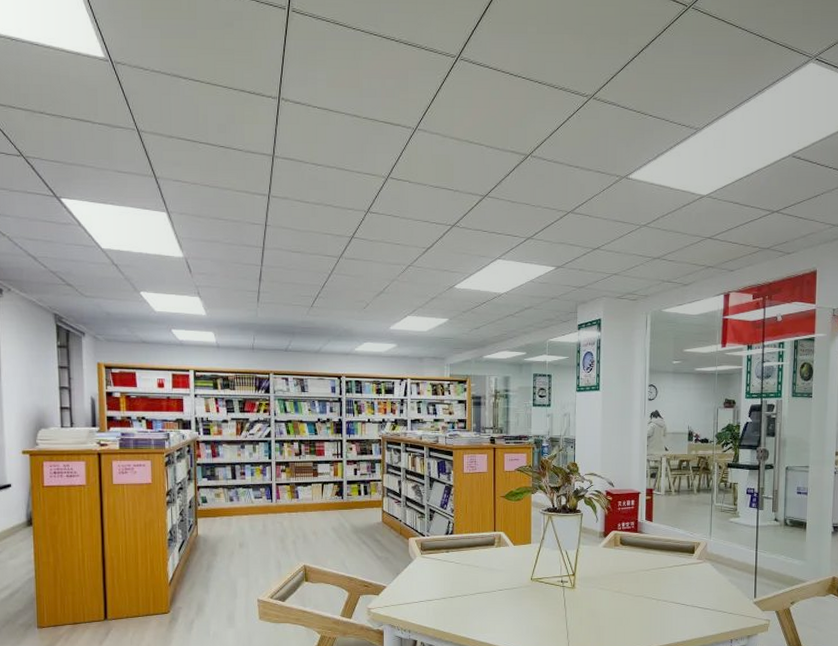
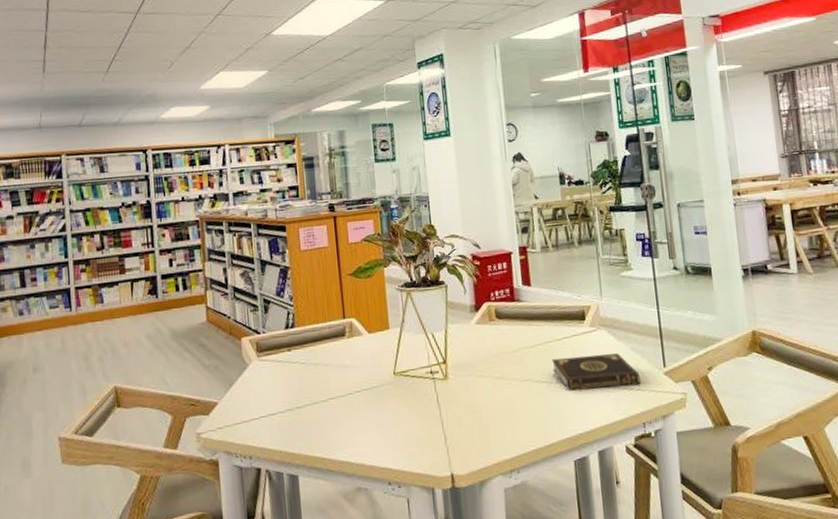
book: none [662,581,733,610] -> present [552,353,641,391]

